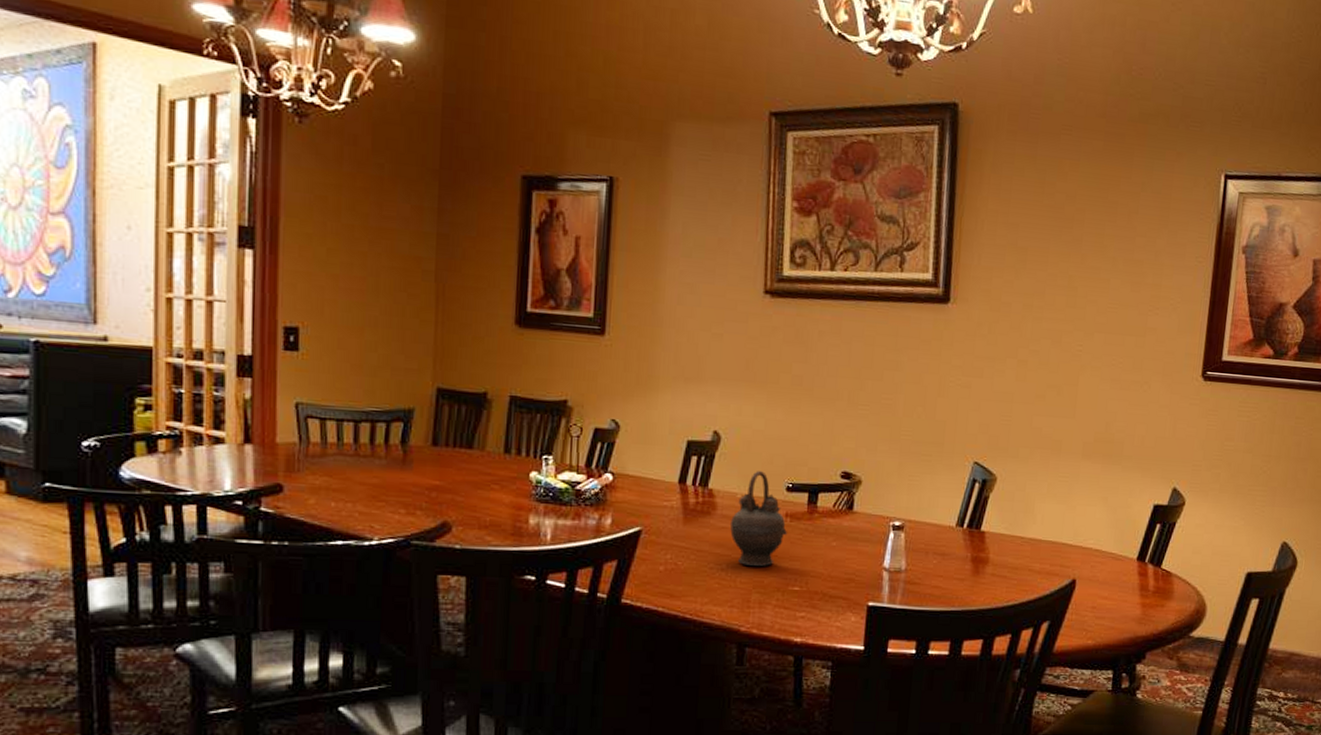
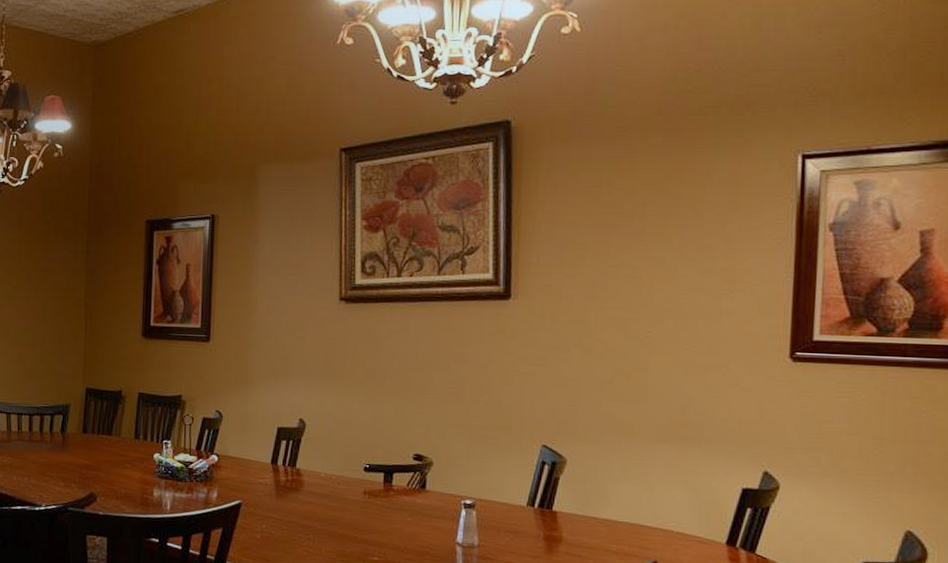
teapot: present [730,471,788,567] -> none [316,453,367,538]

